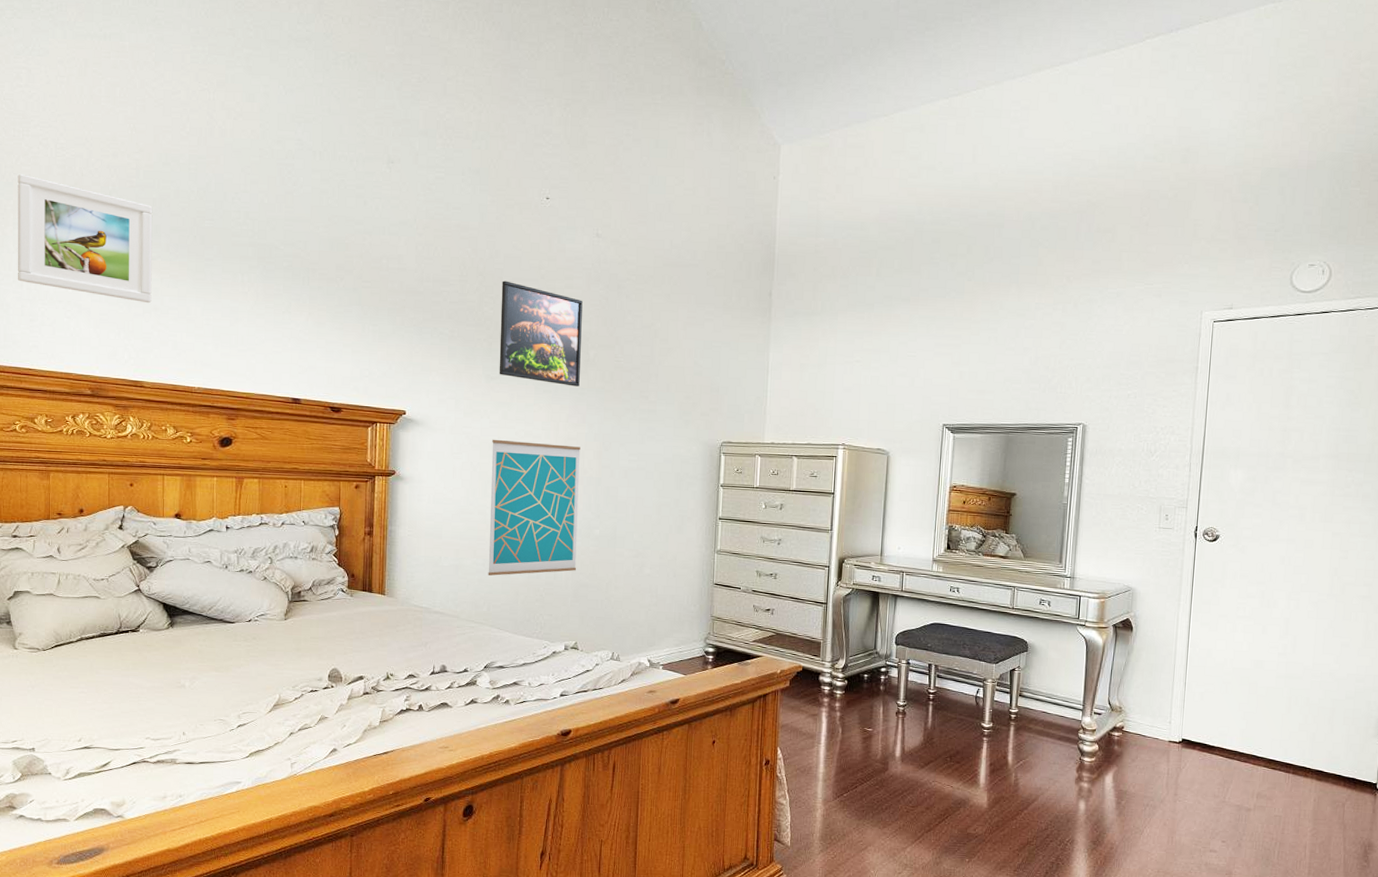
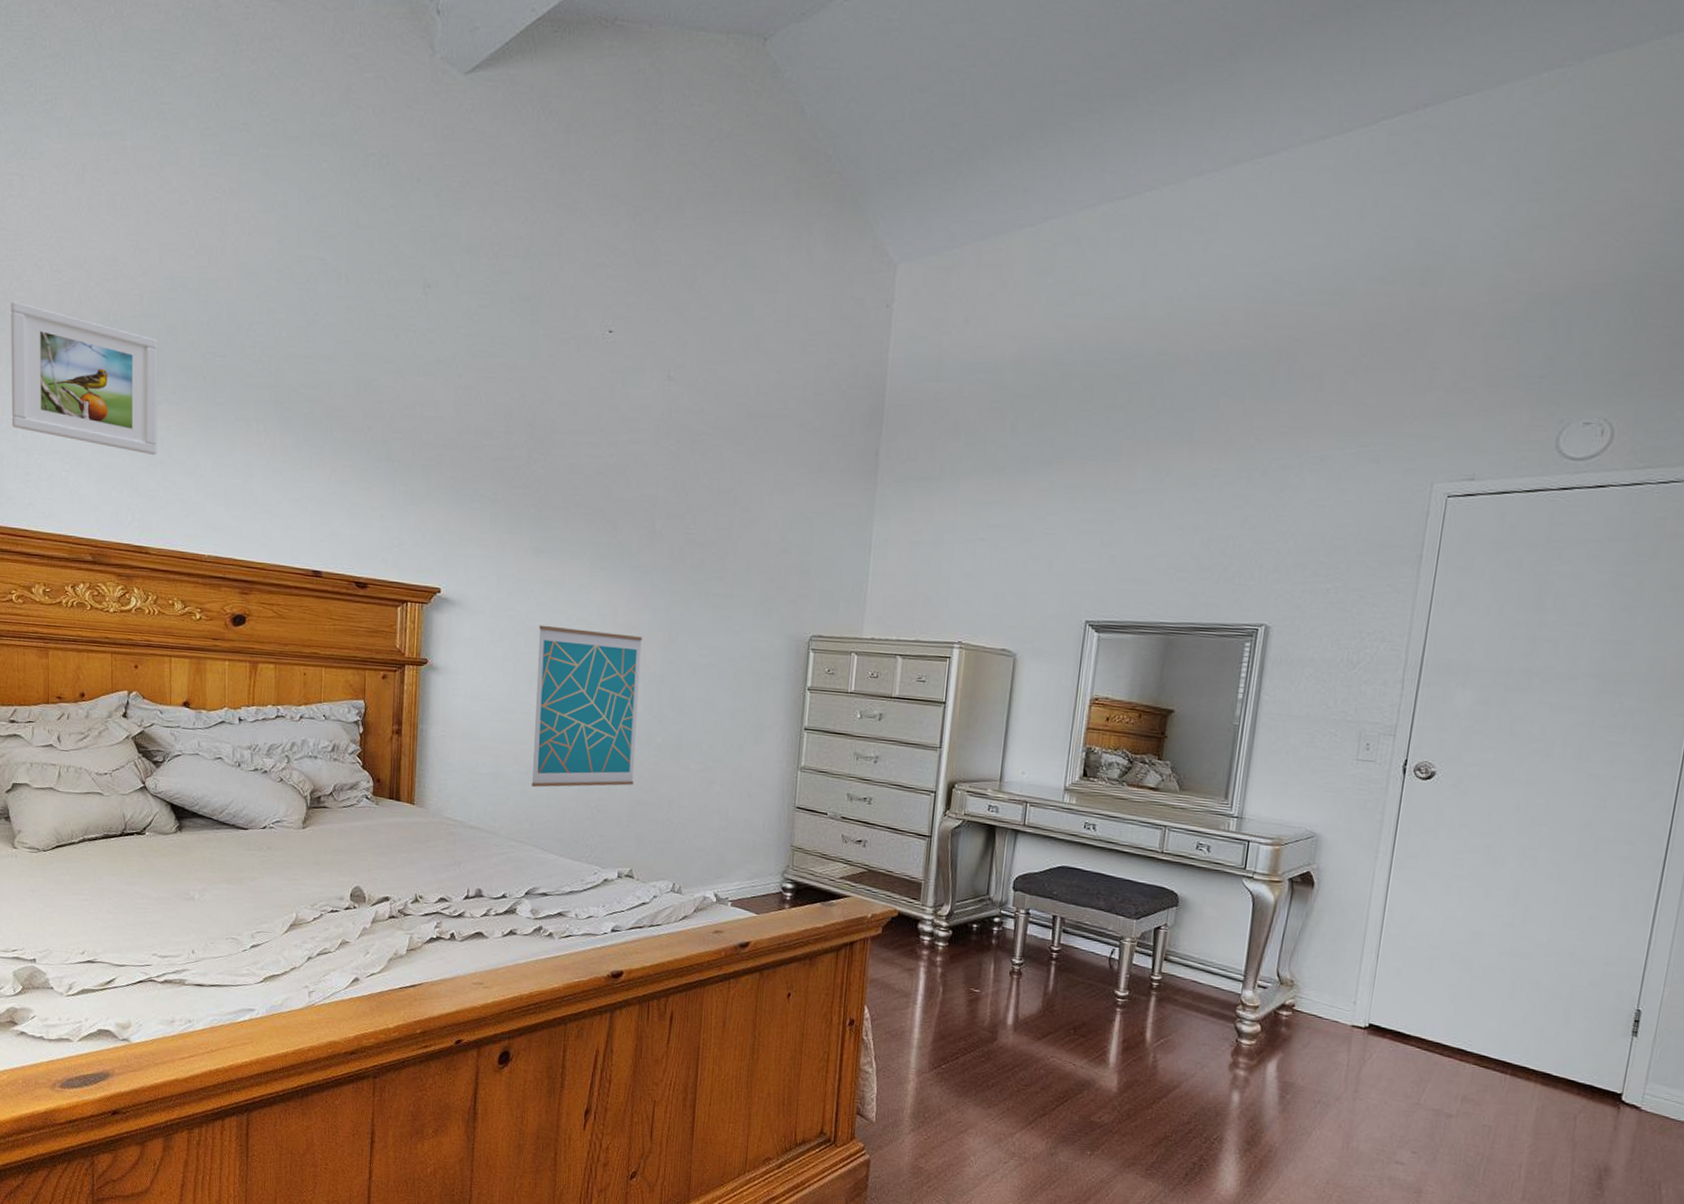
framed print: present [499,280,583,387] -> none [548,433,649,564]

